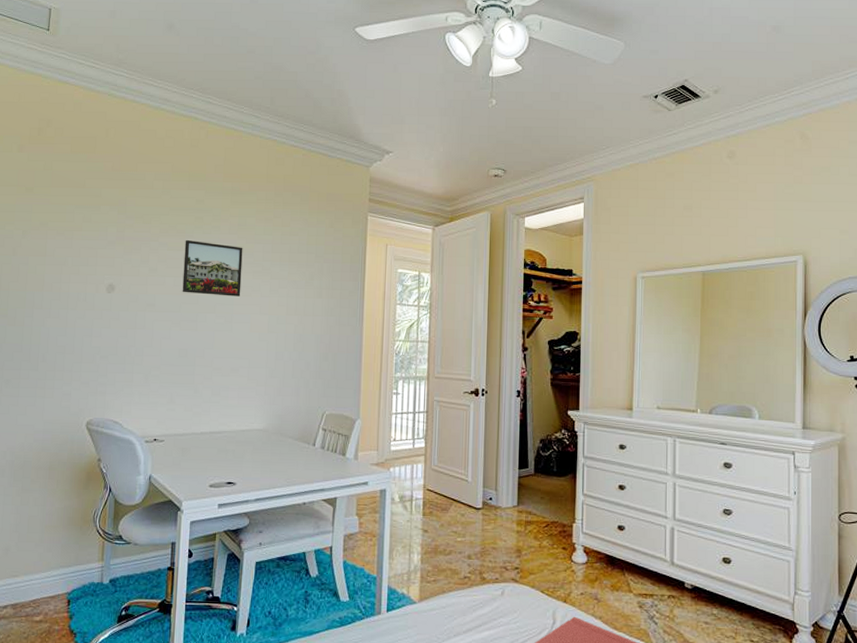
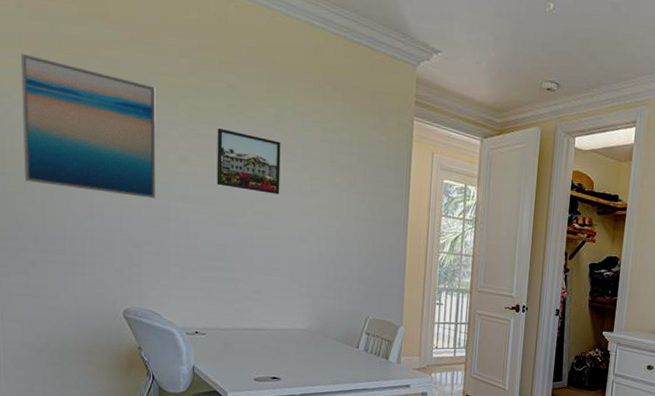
wall art: none [9,190,132,310] -> present [20,53,156,199]

